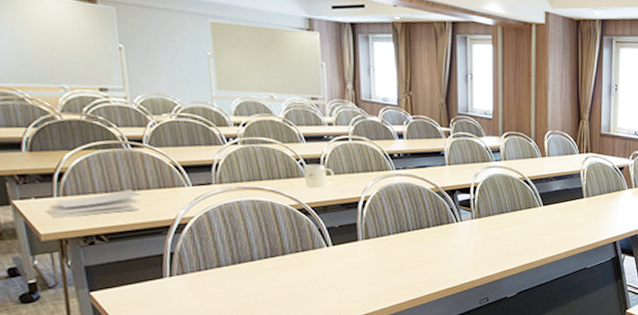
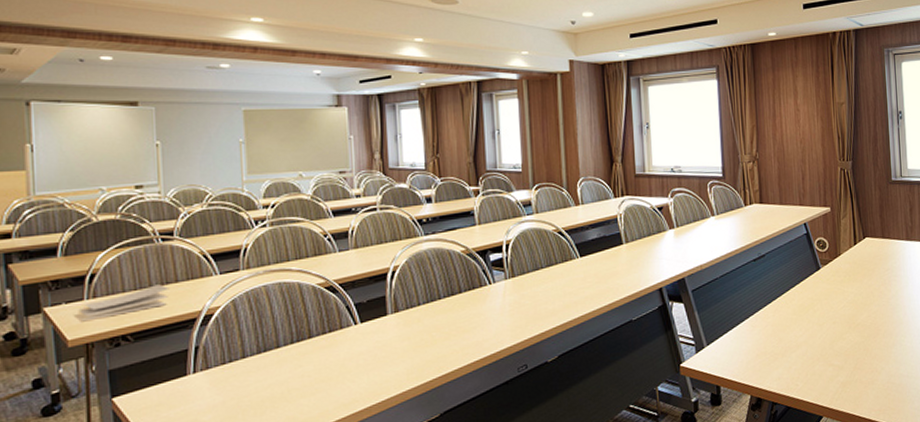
mug: present [302,163,335,188] -> none [330,238,363,263]

